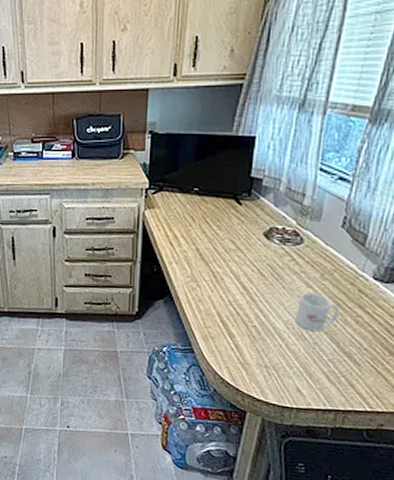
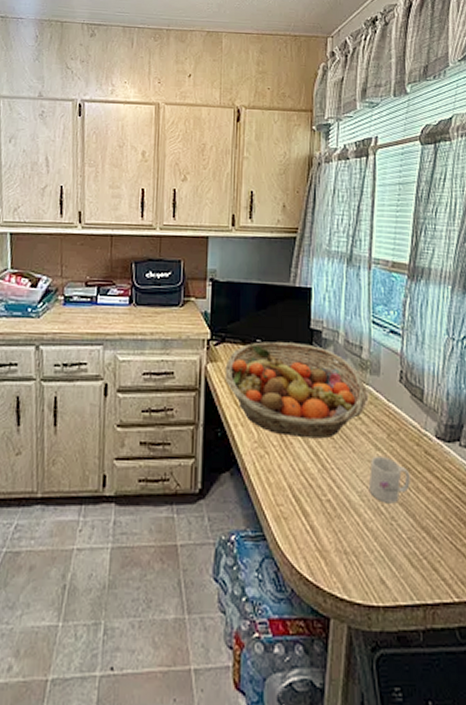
fruit basket: none [161,190,305,277] -> present [224,342,367,439]

